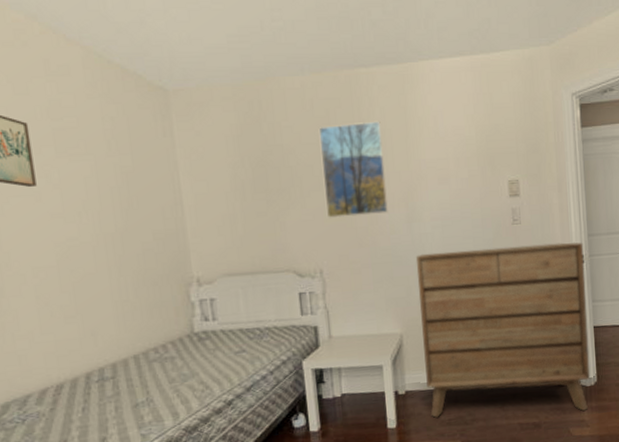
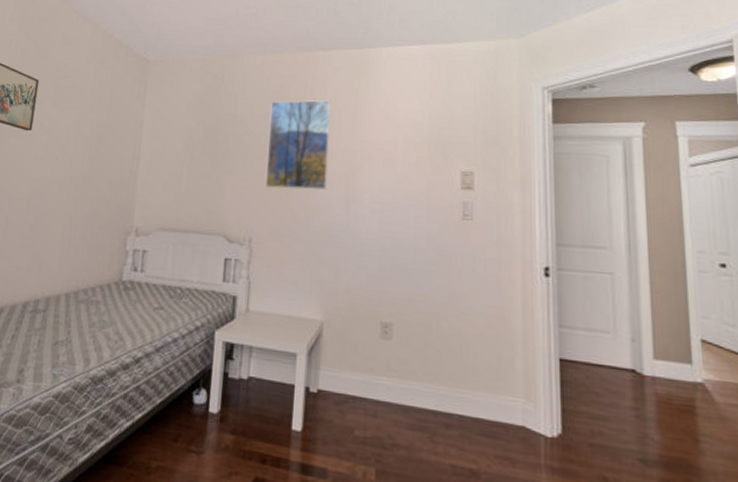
dresser: present [415,242,590,418] -> none [343,237,551,470]

